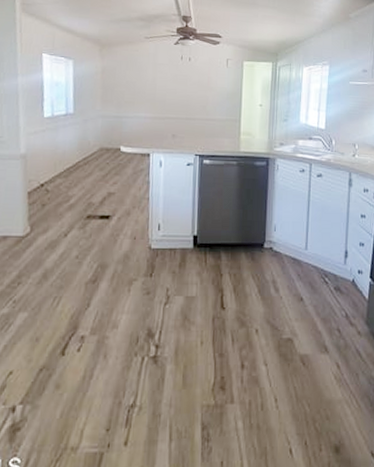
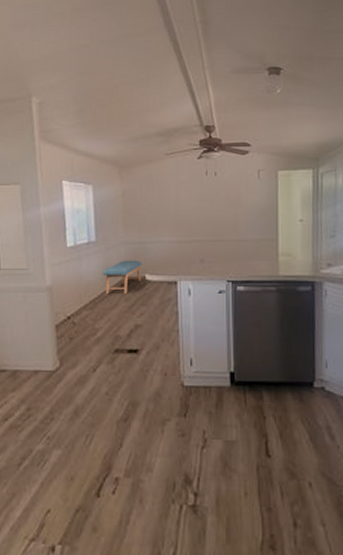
bench: none [79,132,118,164] -> present [103,260,142,294]

